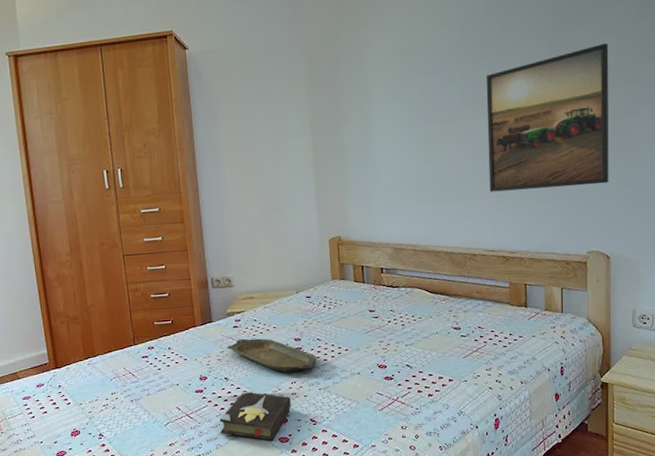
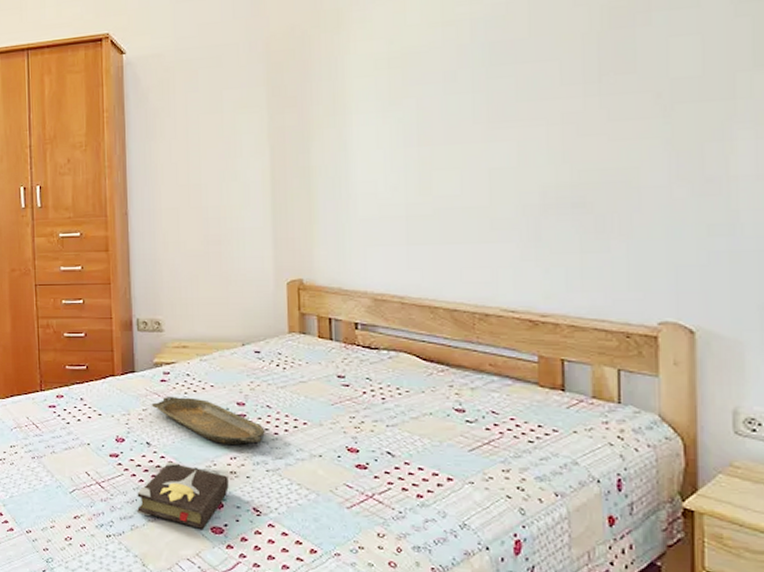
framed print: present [486,43,609,192] -> none [506,46,692,235]

